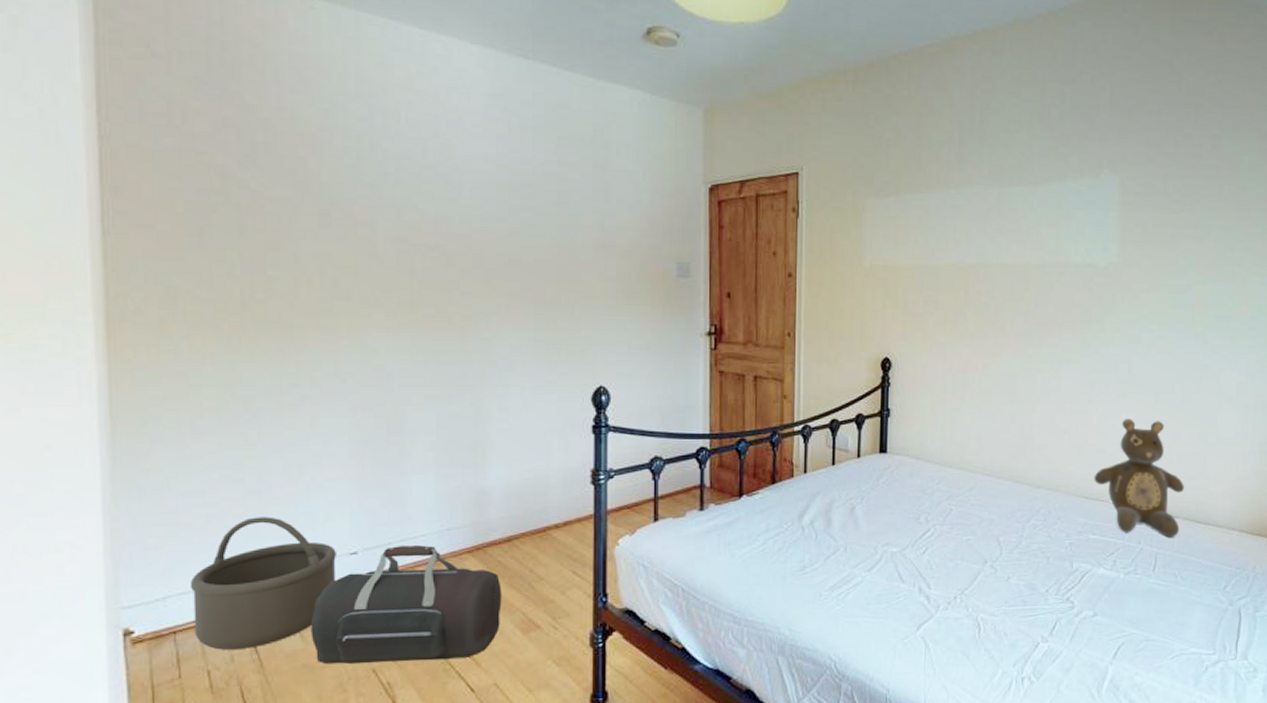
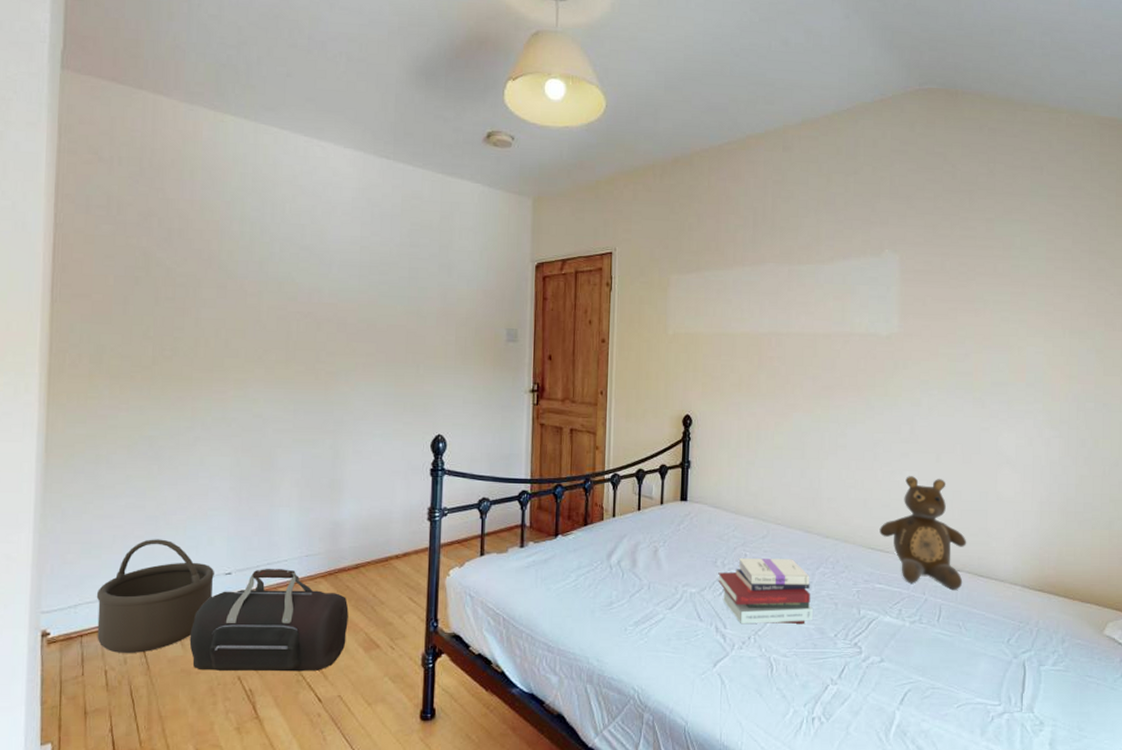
books: none [921,512,1024,584] -> present [718,558,814,624]

